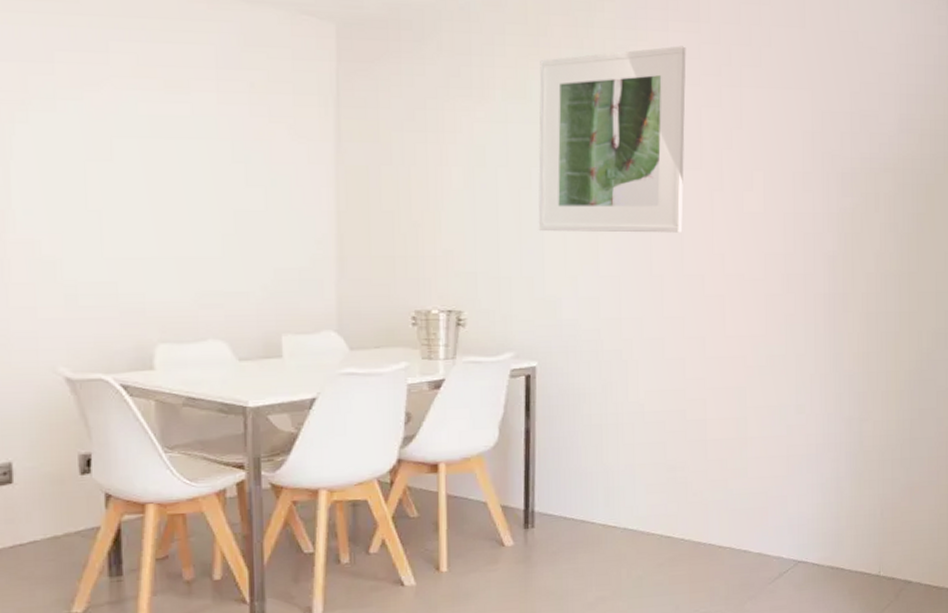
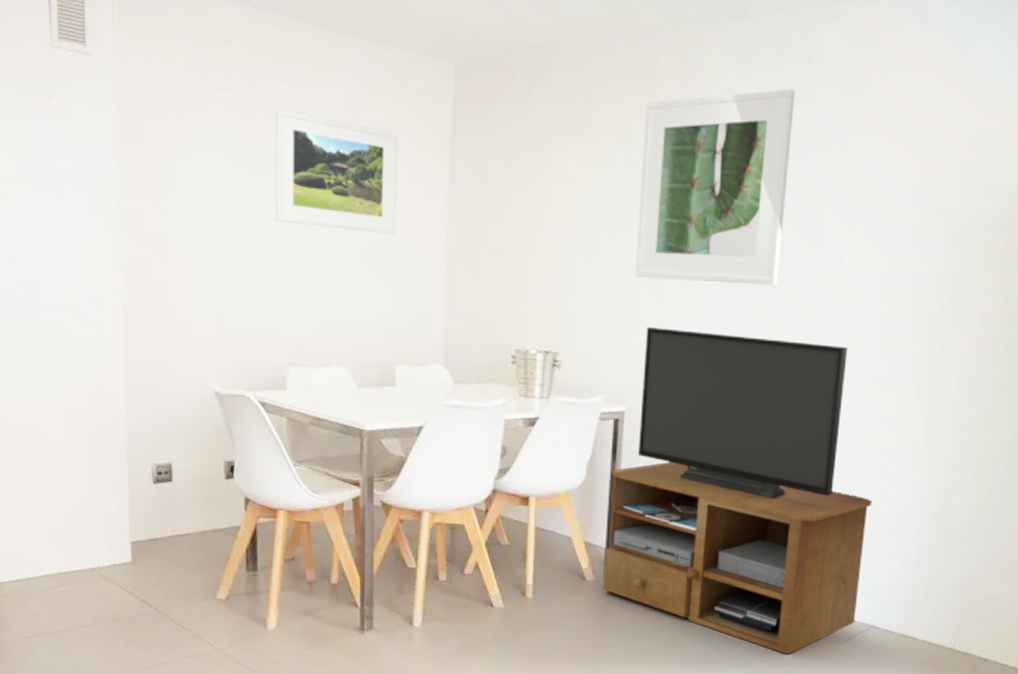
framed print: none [132,69,277,197] -> present [274,108,398,234]
tv stand: none [523,280,790,600] -> present [603,327,872,654]

